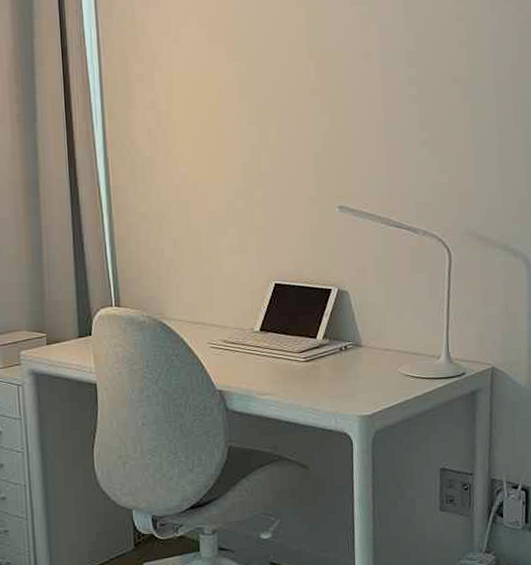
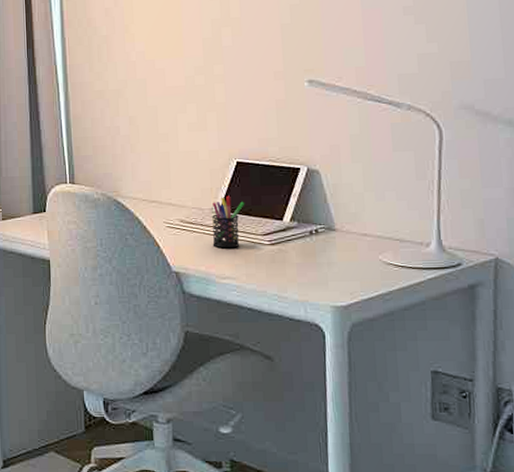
pen holder: none [253,316,283,366] -> present [212,195,245,249]

